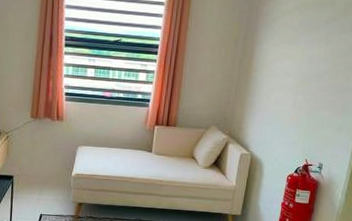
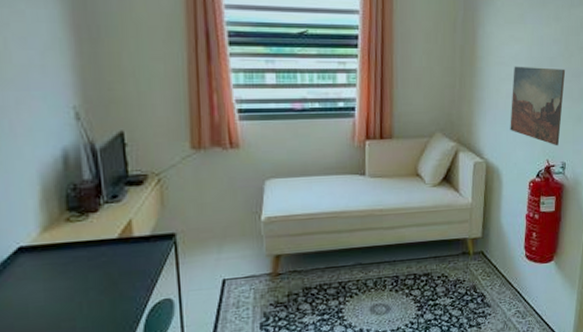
wall art: none [275,78,331,149] -> present [510,66,566,146]

